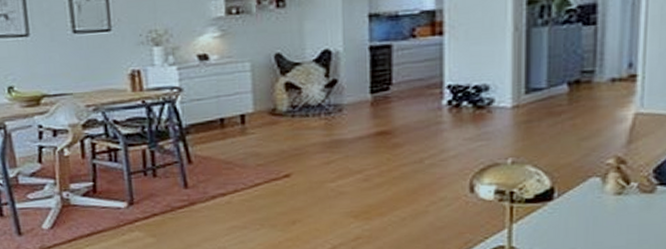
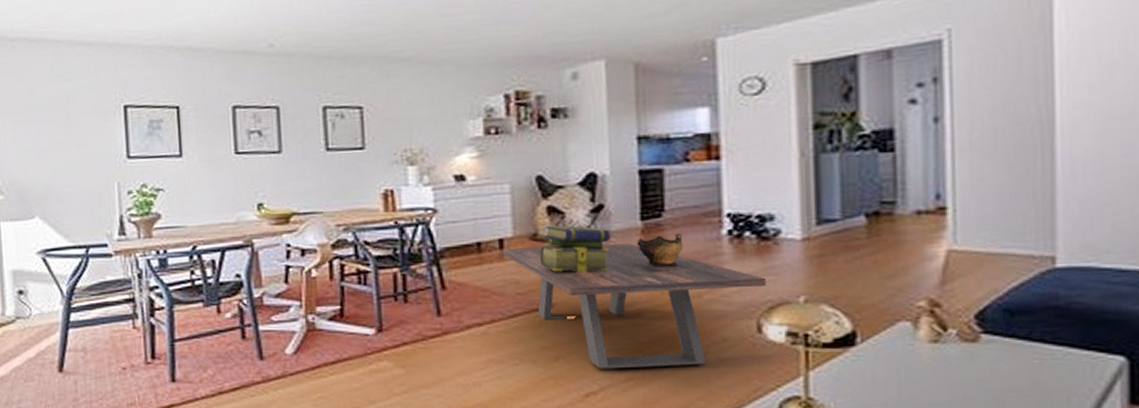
coffee table: none [245,114,479,230] -> present [503,242,766,369]
stack of books: none [278,100,342,144] -> present [539,225,610,272]
decorative bowl: none [367,104,408,136] -> present [637,233,683,267]

